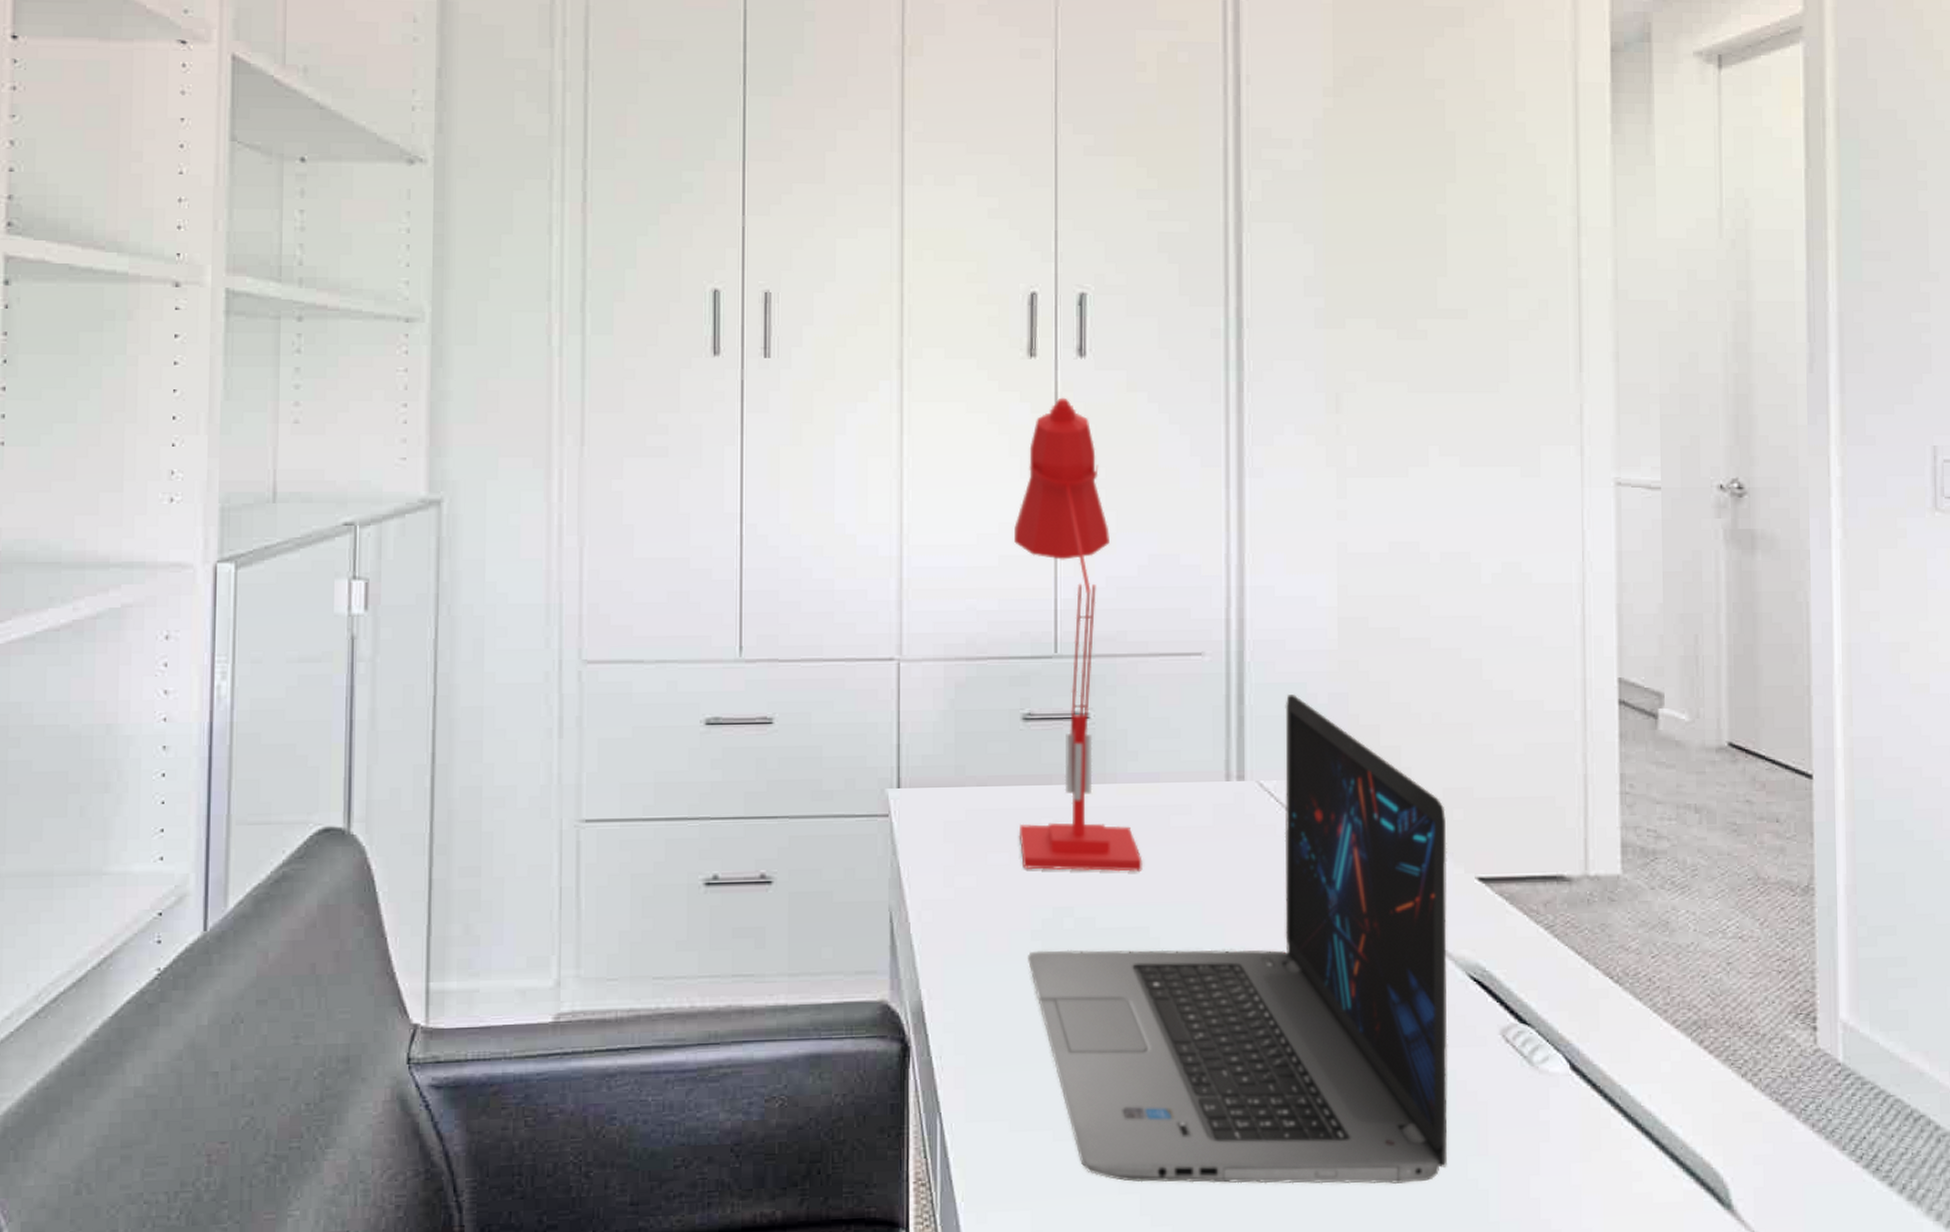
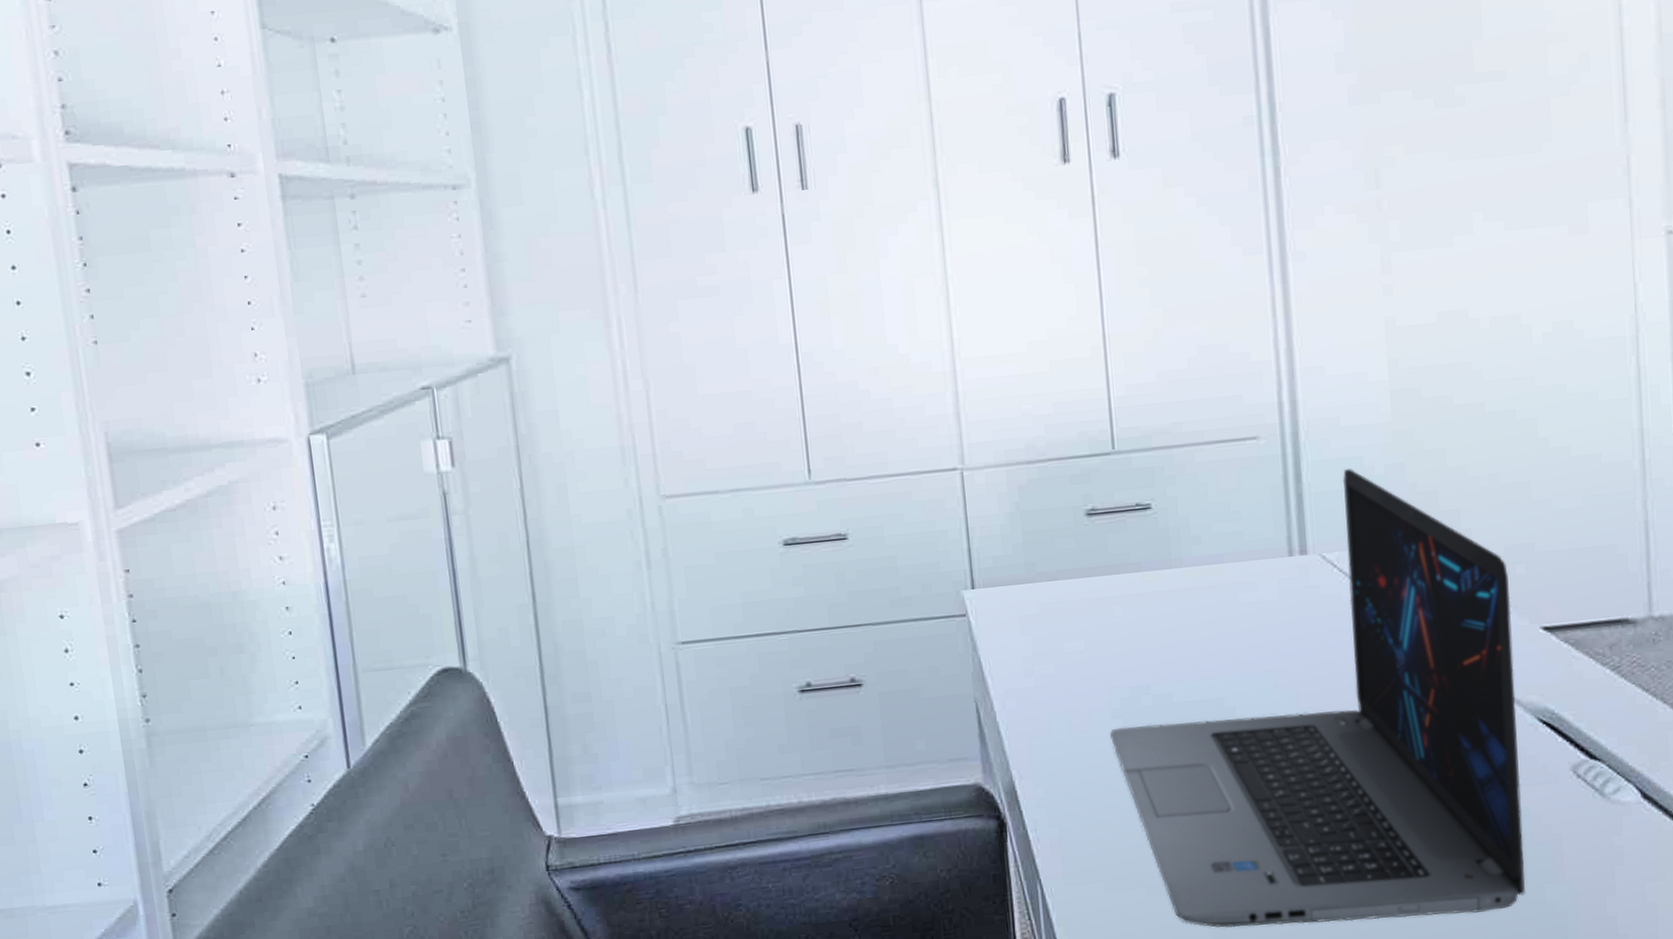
desk lamp: present [1014,397,1143,872] -> none [1062,200,1214,654]

